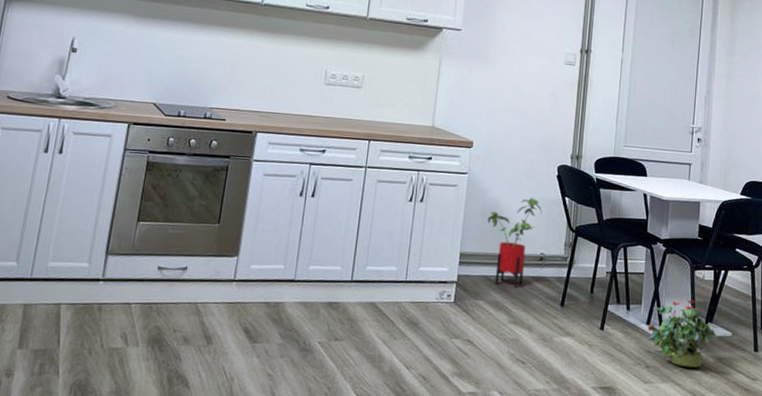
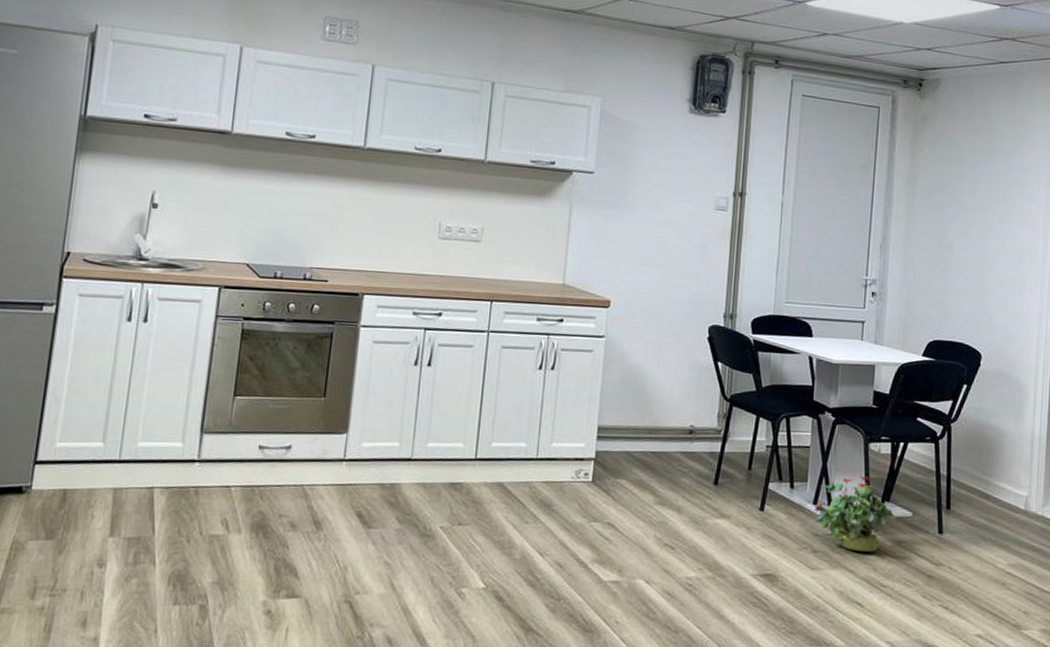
house plant: present [487,197,542,287] -> none [628,363,691,464]

